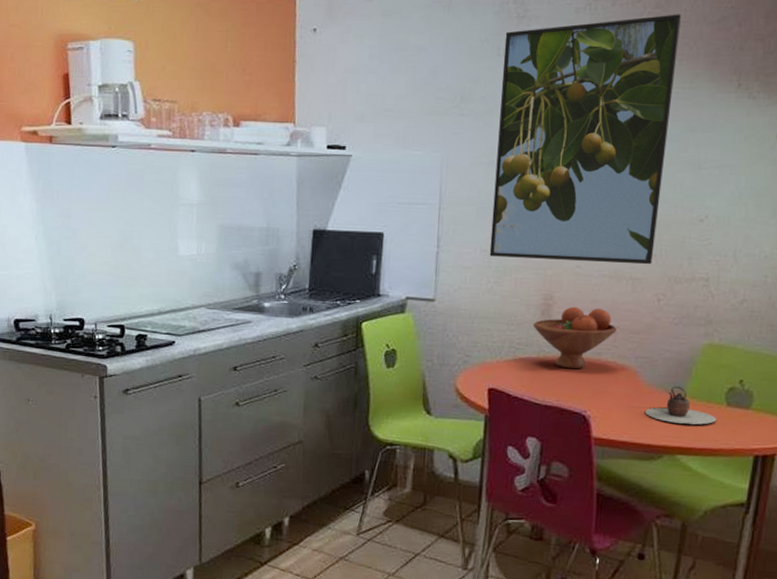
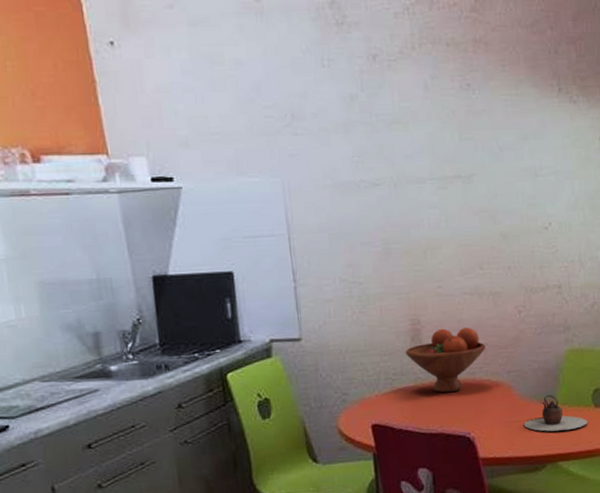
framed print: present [489,14,681,265] -> none [326,18,508,286]

